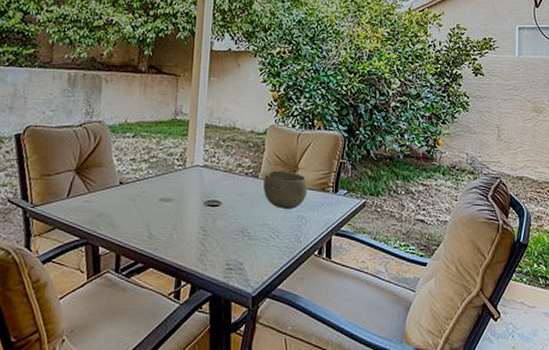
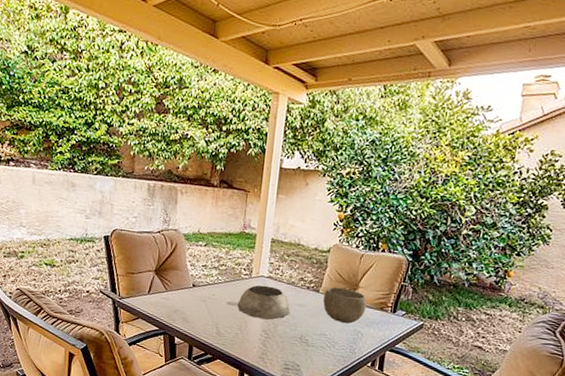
plant pot: none [171,175,229,215] -> present [237,285,291,320]

